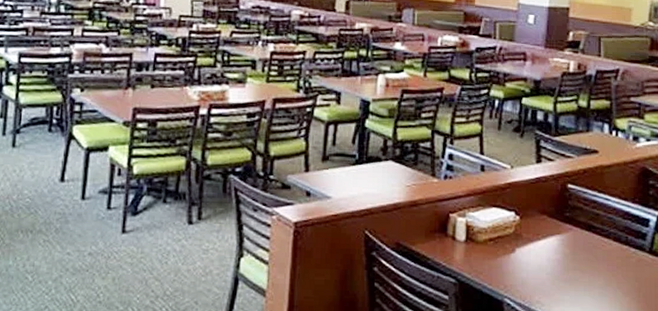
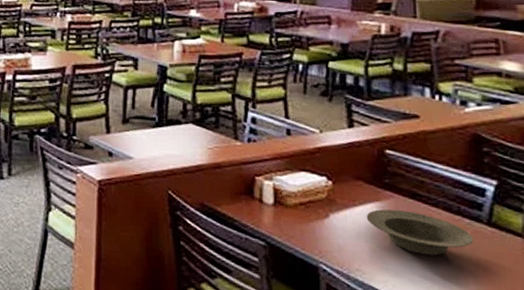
bowl: none [548,241,638,284] -> present [366,209,474,256]

